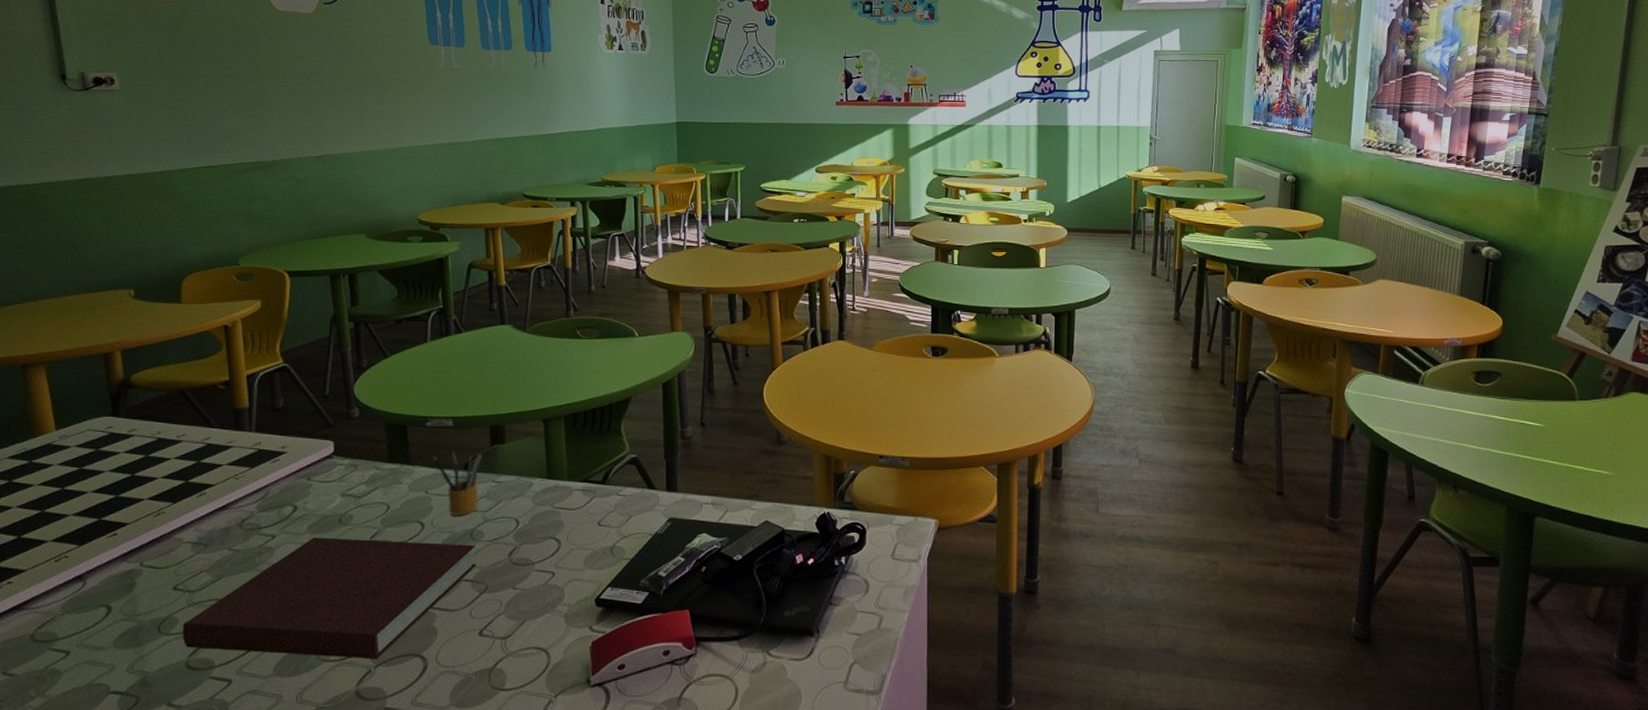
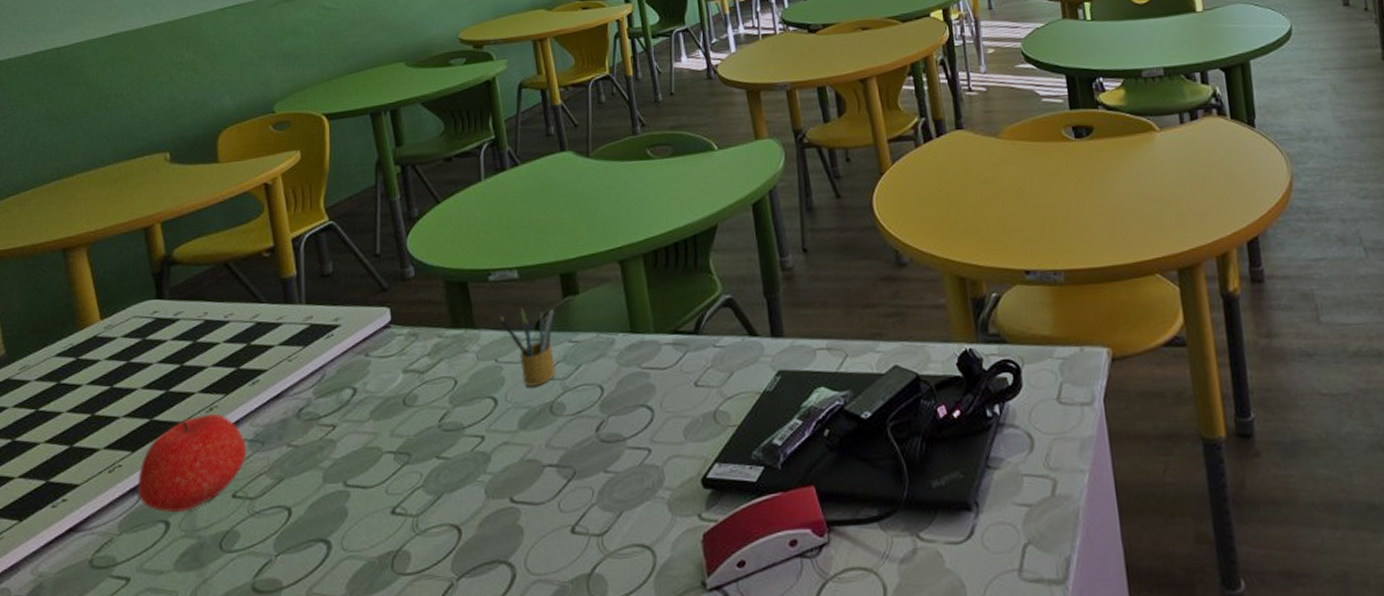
apple: none [82,518,190,599] -> present [137,413,247,512]
notebook: present [182,537,477,660] -> none [245,420,561,570]

